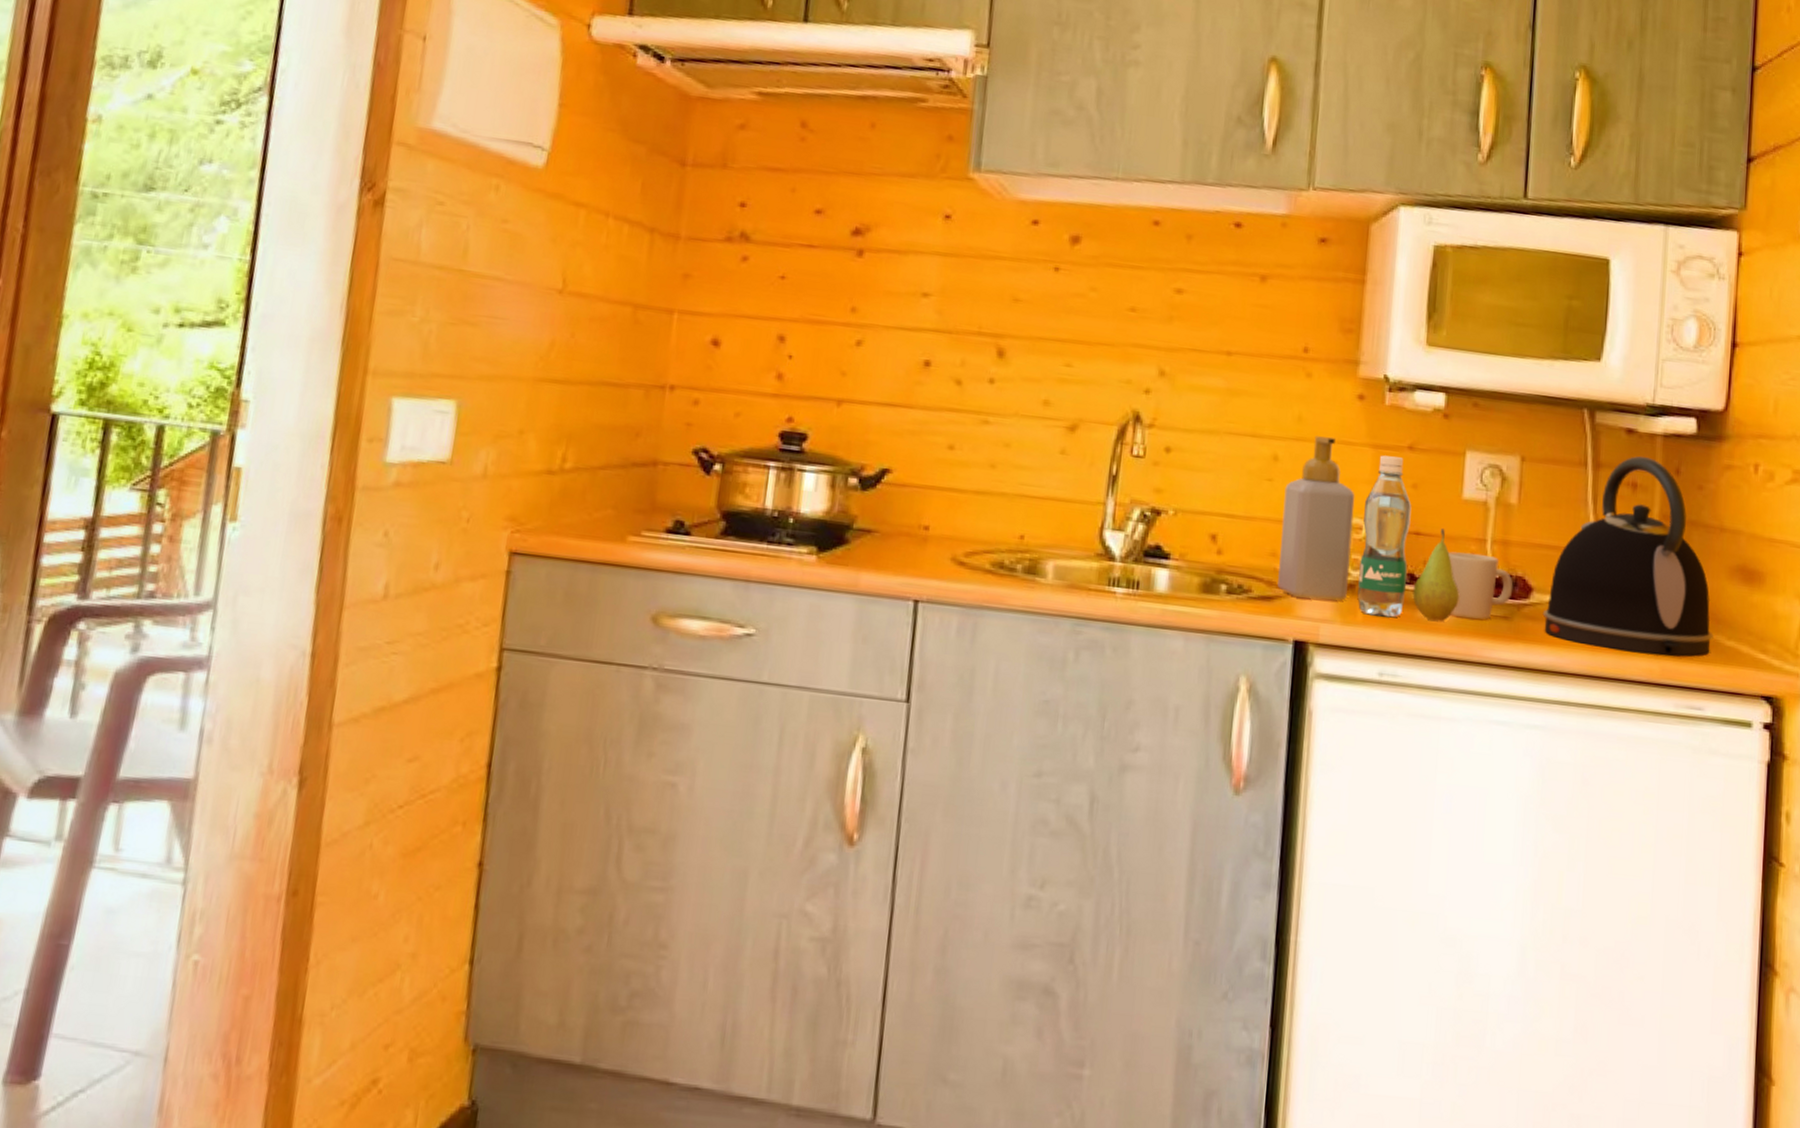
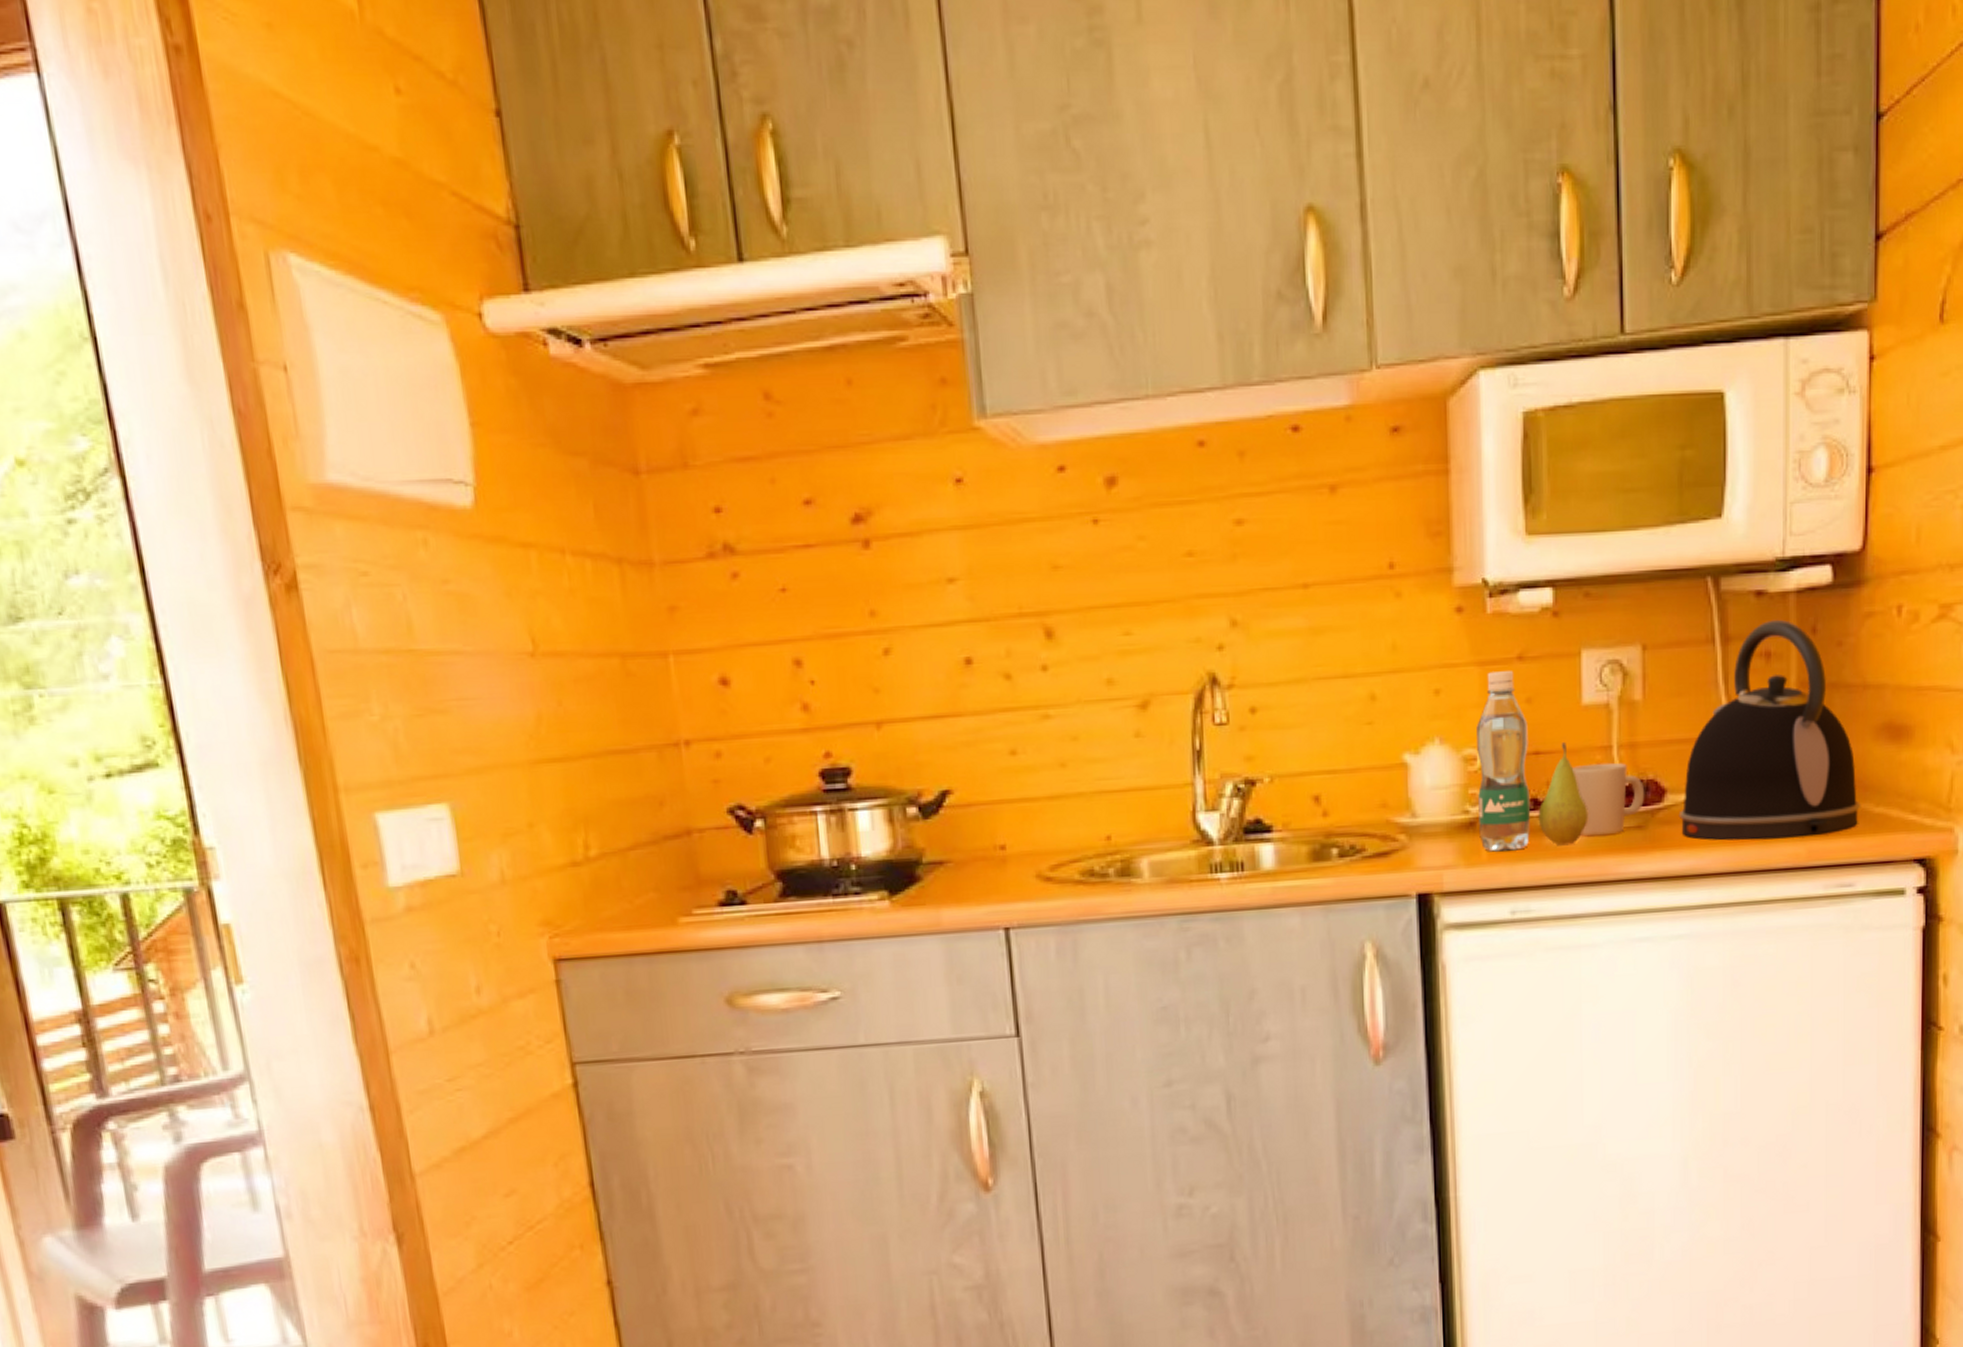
soap bottle: present [1277,436,1355,601] -> none [1387,663,1468,848]

